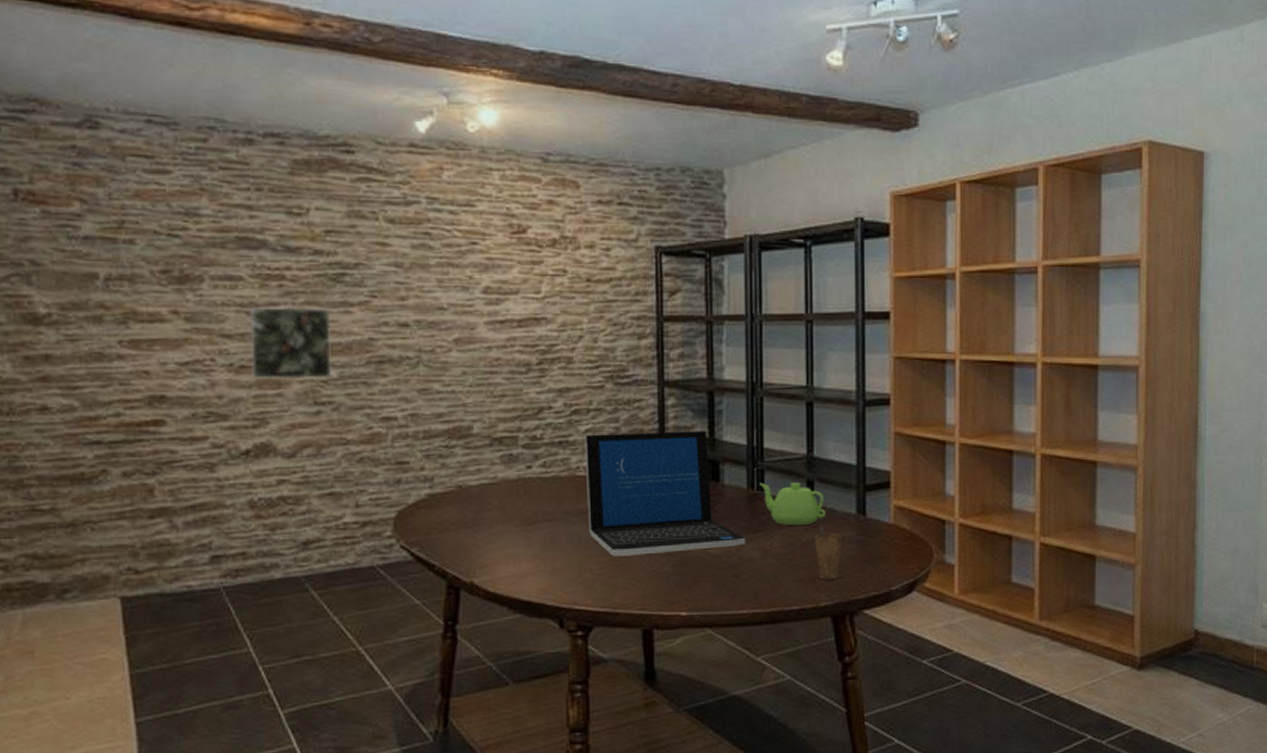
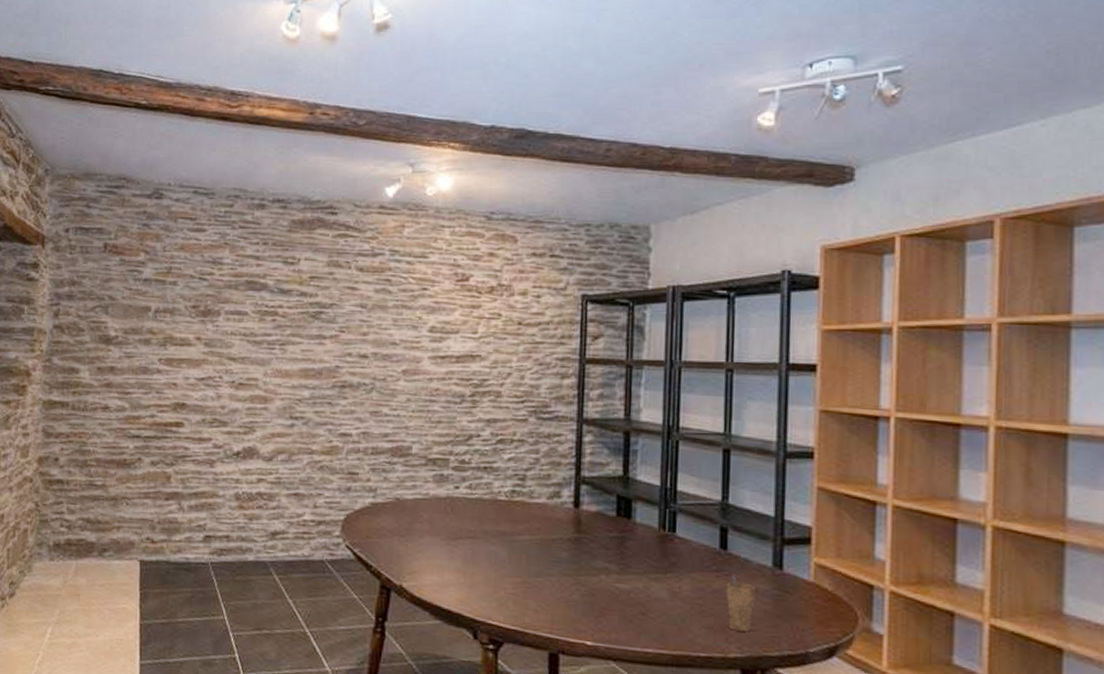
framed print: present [250,308,332,380] -> none [247,337,309,397]
laptop: present [584,430,746,556] -> none [505,462,655,584]
teapot: present [759,482,826,526] -> none [671,524,739,573]

